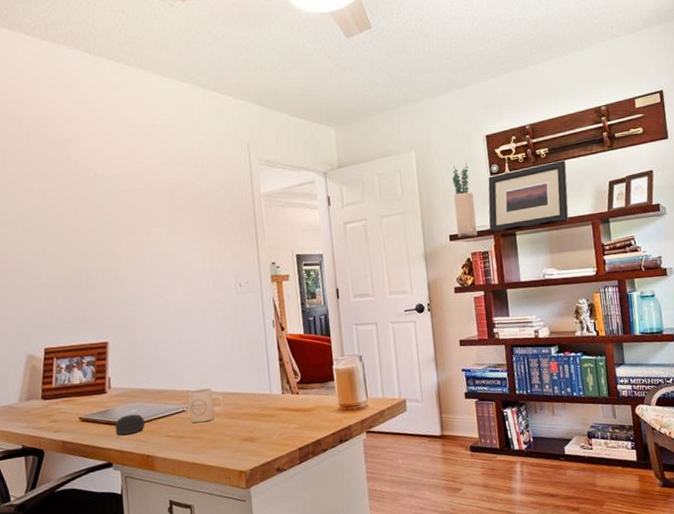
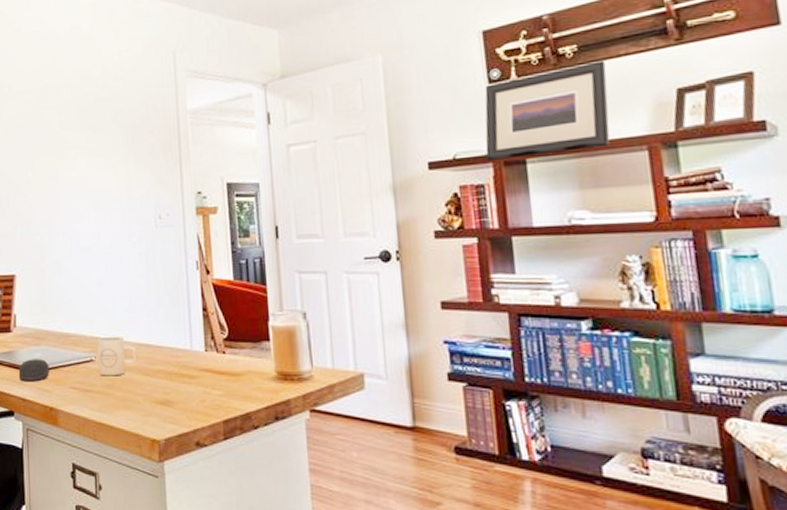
vase: present [452,162,478,240] -> none [433,67,469,168]

